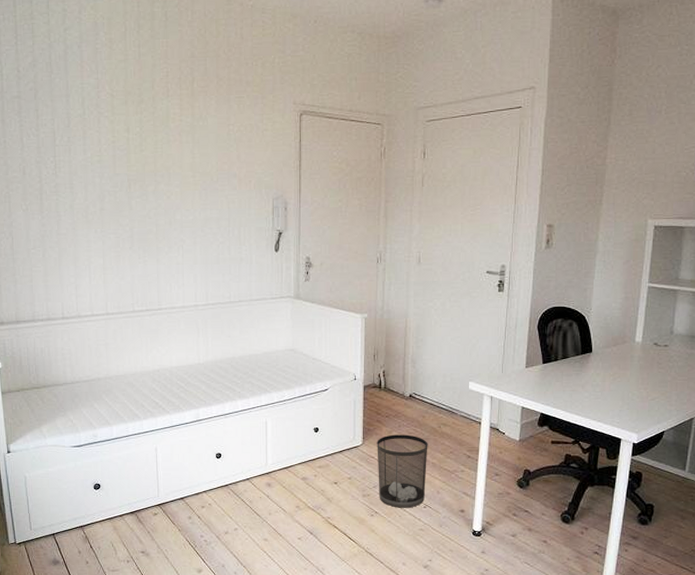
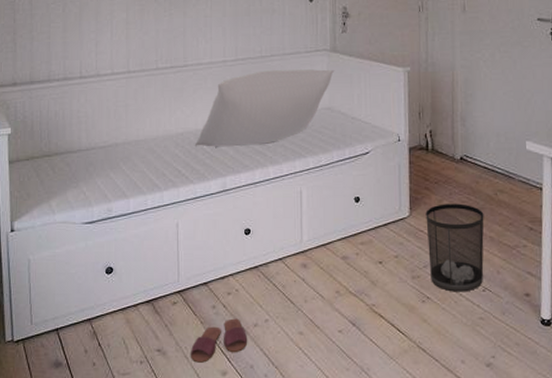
slippers: none [170,527,220,562] -> present [190,318,248,363]
cushion: none [171,314,298,383] -> present [195,69,335,147]

